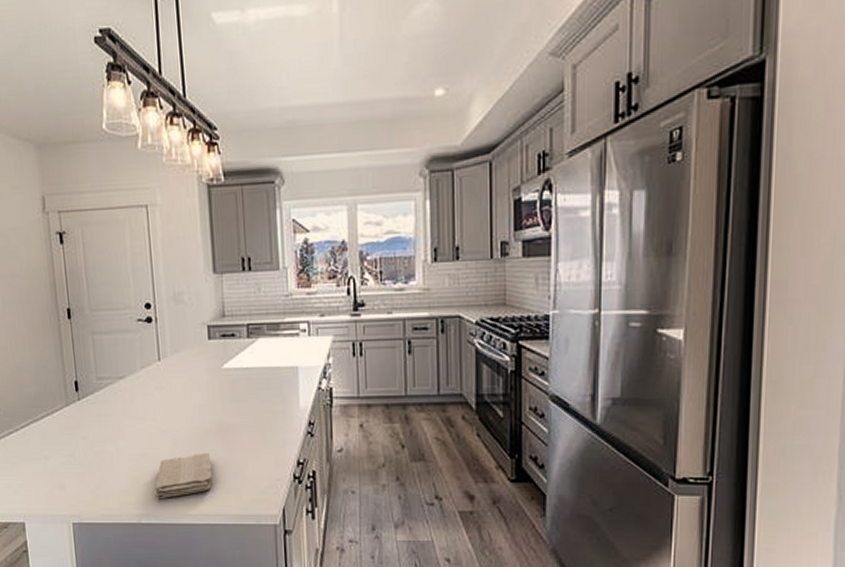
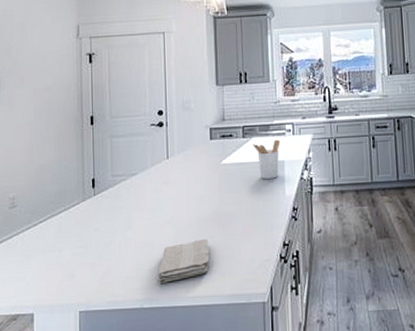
utensil holder: none [259,341,293,388] -> present [252,139,280,179]

